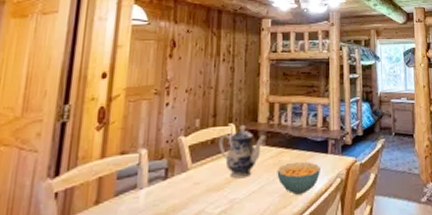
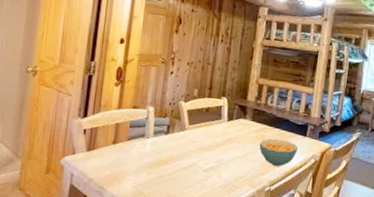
teapot: present [218,125,266,179] -> none [212,100,253,145]

